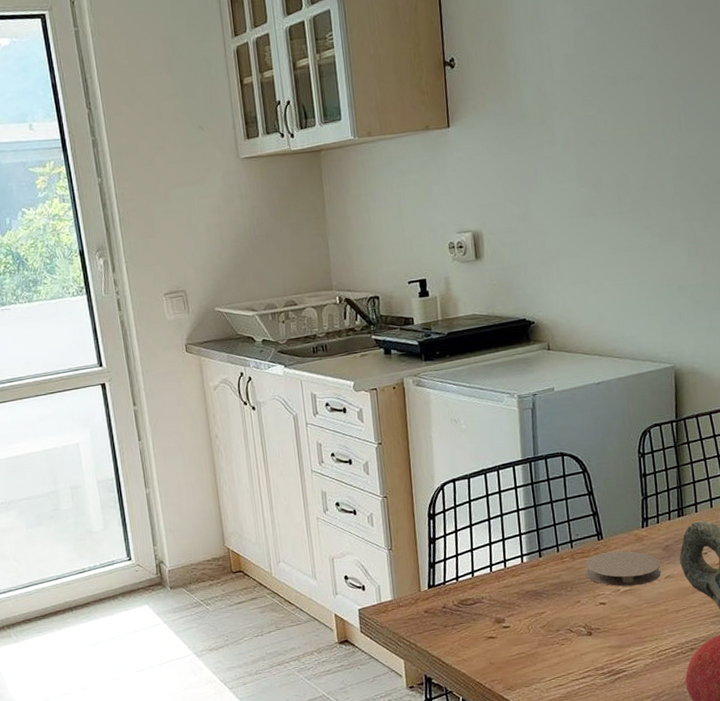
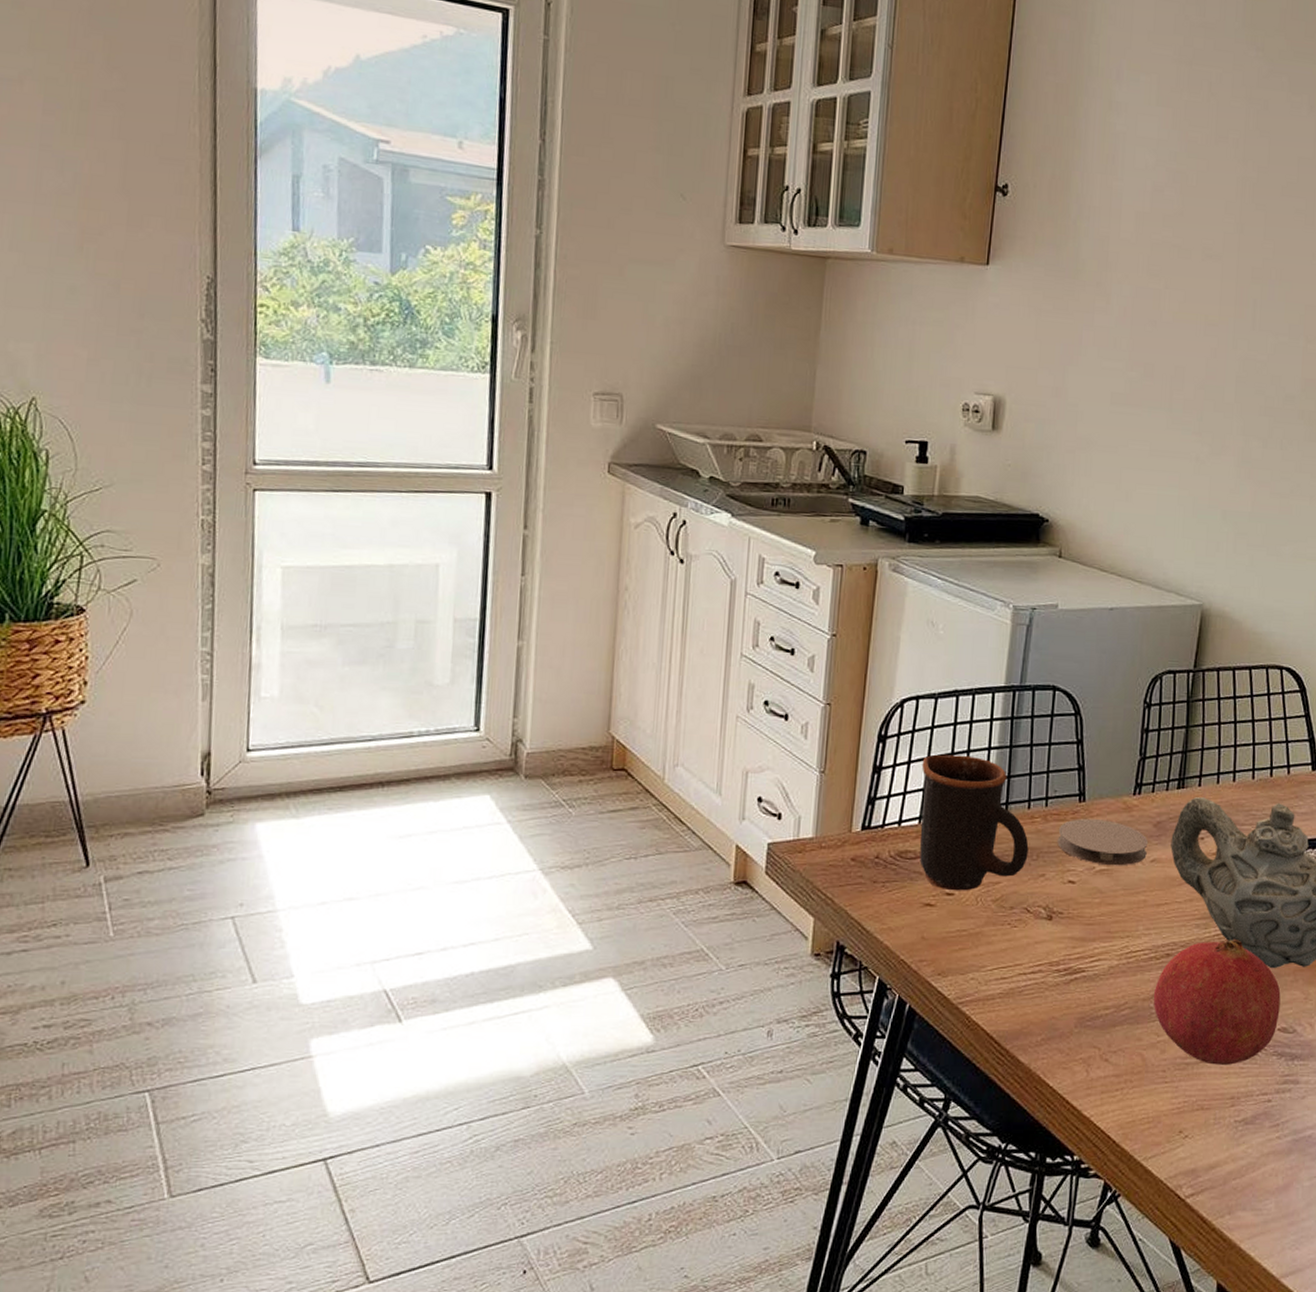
mug: none [466,518,564,625] -> present [920,754,1029,891]

